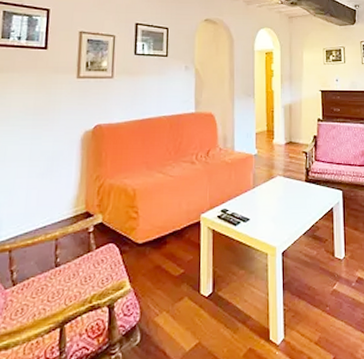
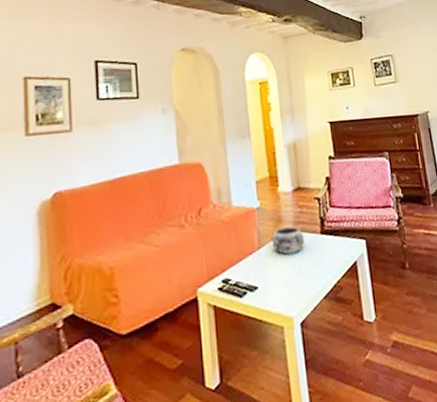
decorative bowl: none [265,172,291,195] -> present [272,225,304,255]

